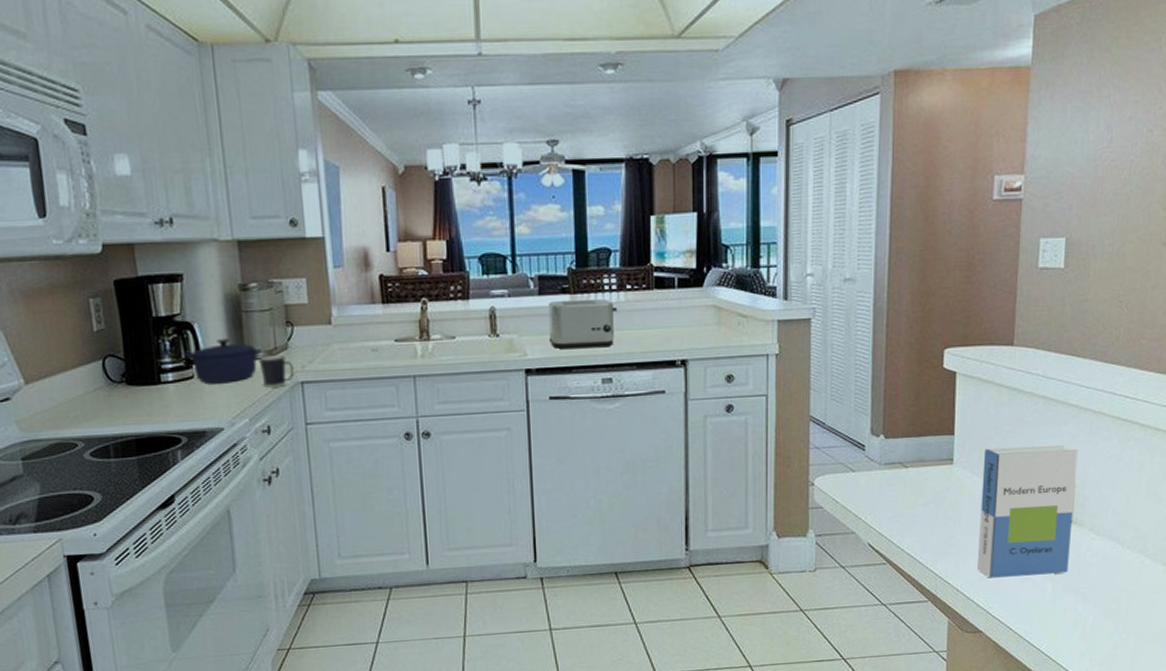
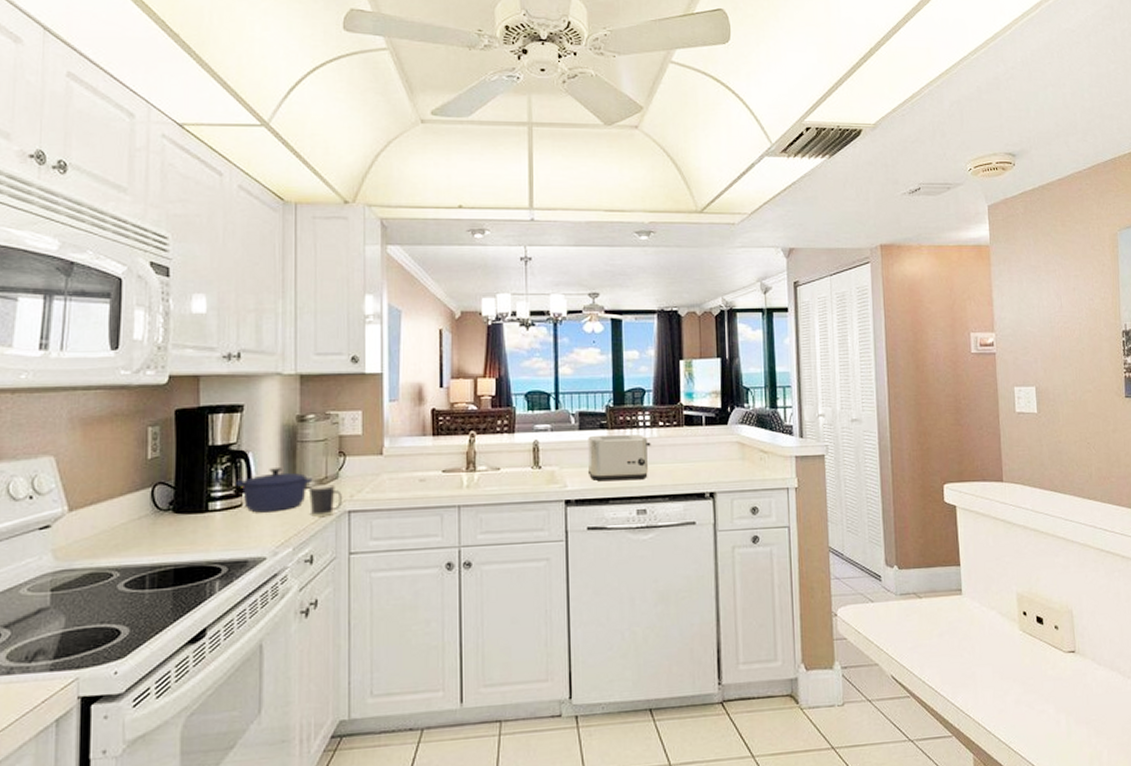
book: present [977,445,1078,578] -> none [988,576,1078,711]

